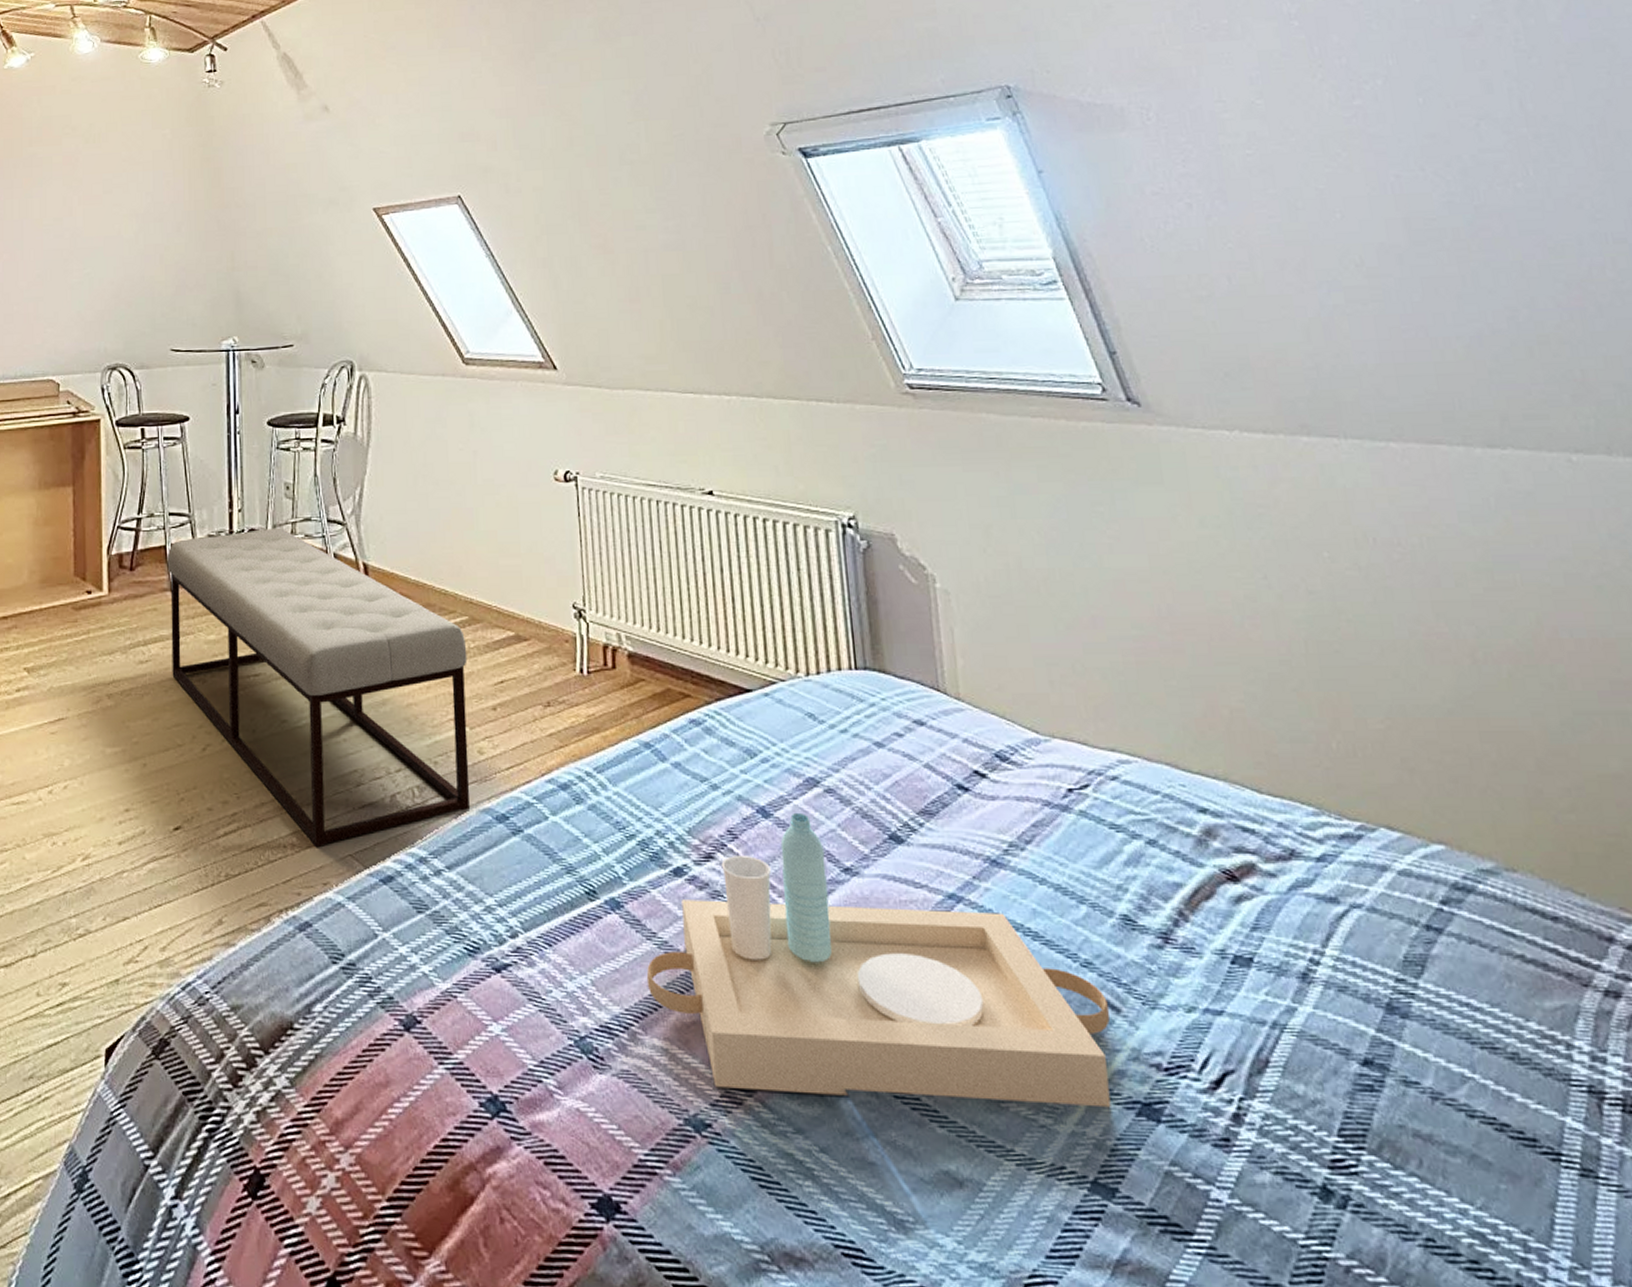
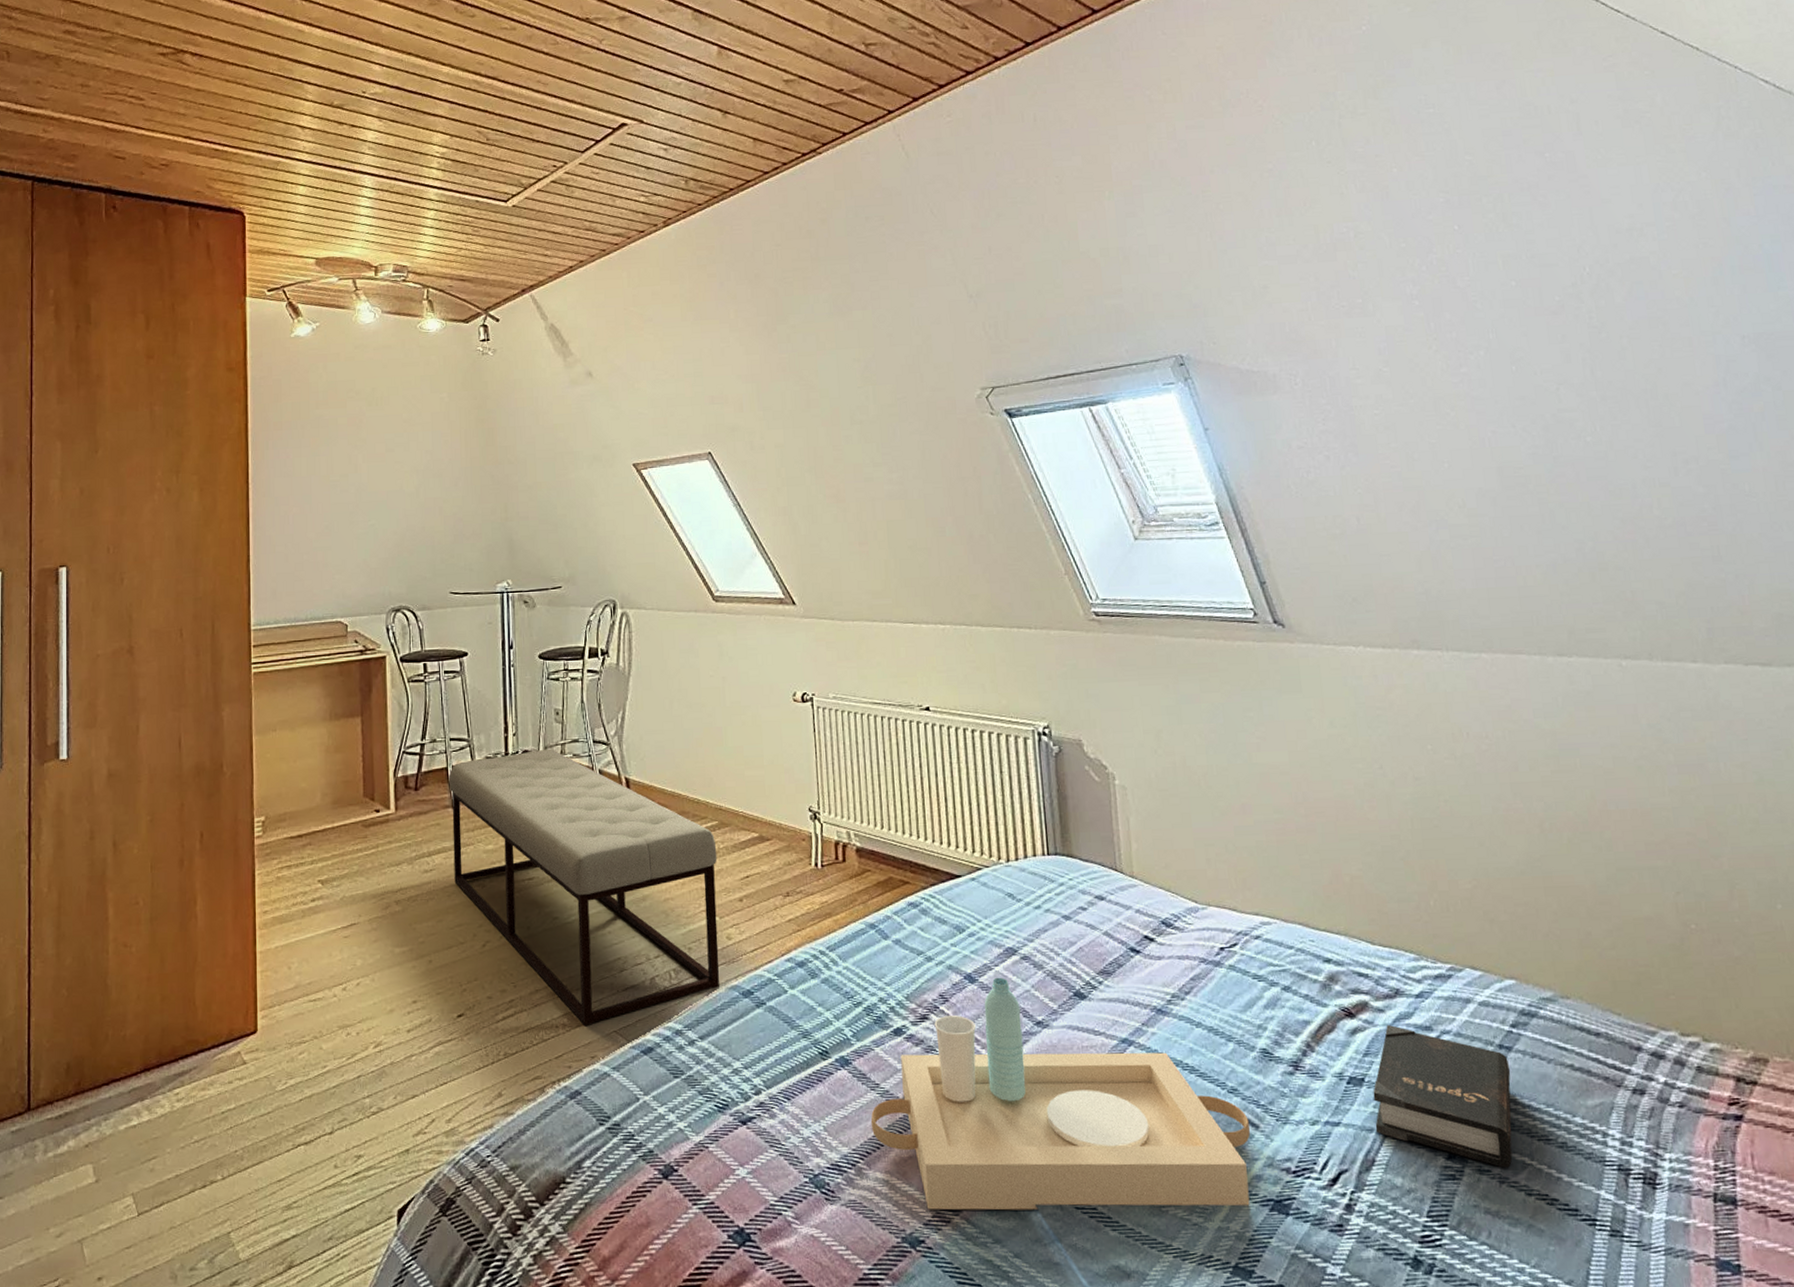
hardback book: none [1264,892,1448,1081] -> present [1373,1024,1513,1168]

